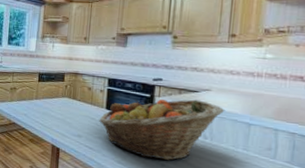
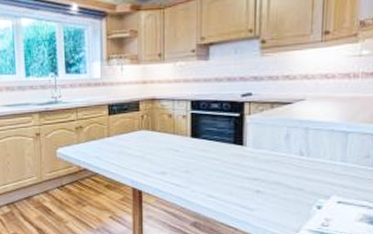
fruit basket: present [99,99,225,161] -> none [184,112,321,187]

